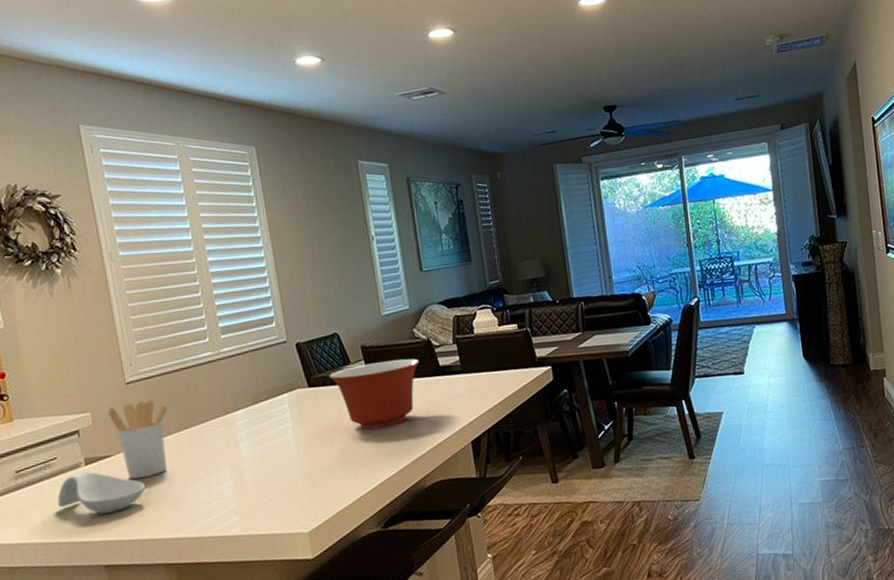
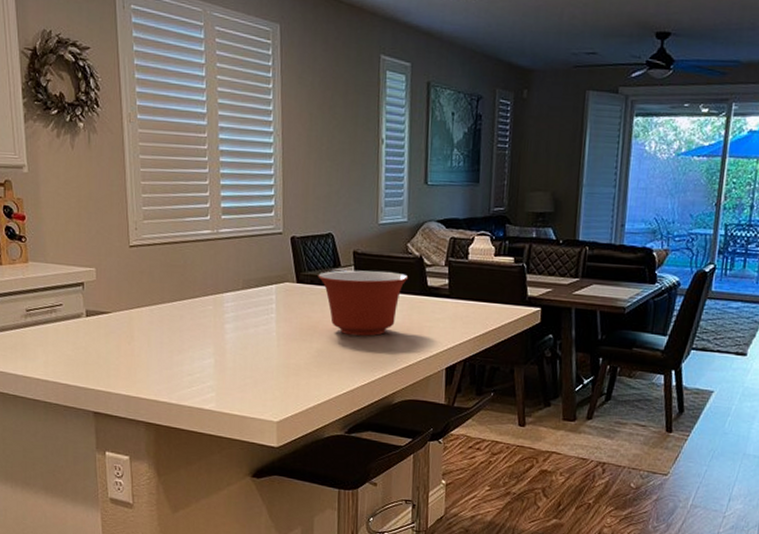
spoon rest: present [57,472,146,514] -> none [59,323,137,365]
utensil holder: present [107,400,168,480] -> none [111,266,165,340]

